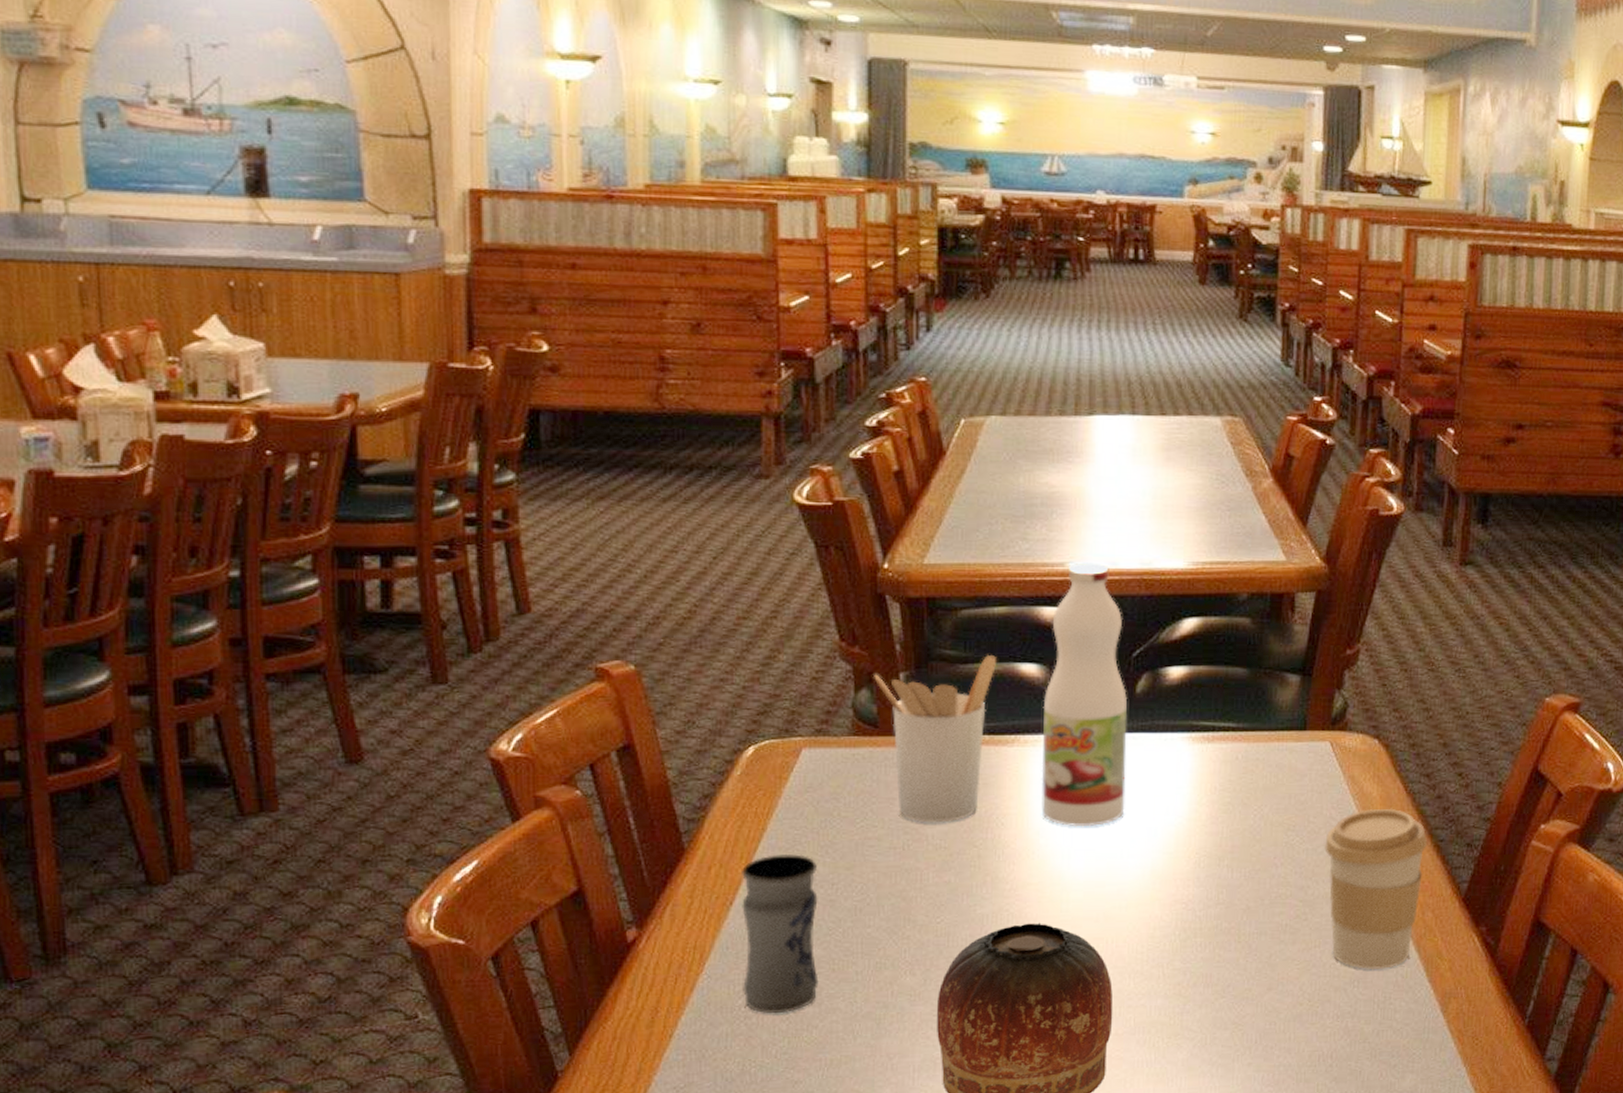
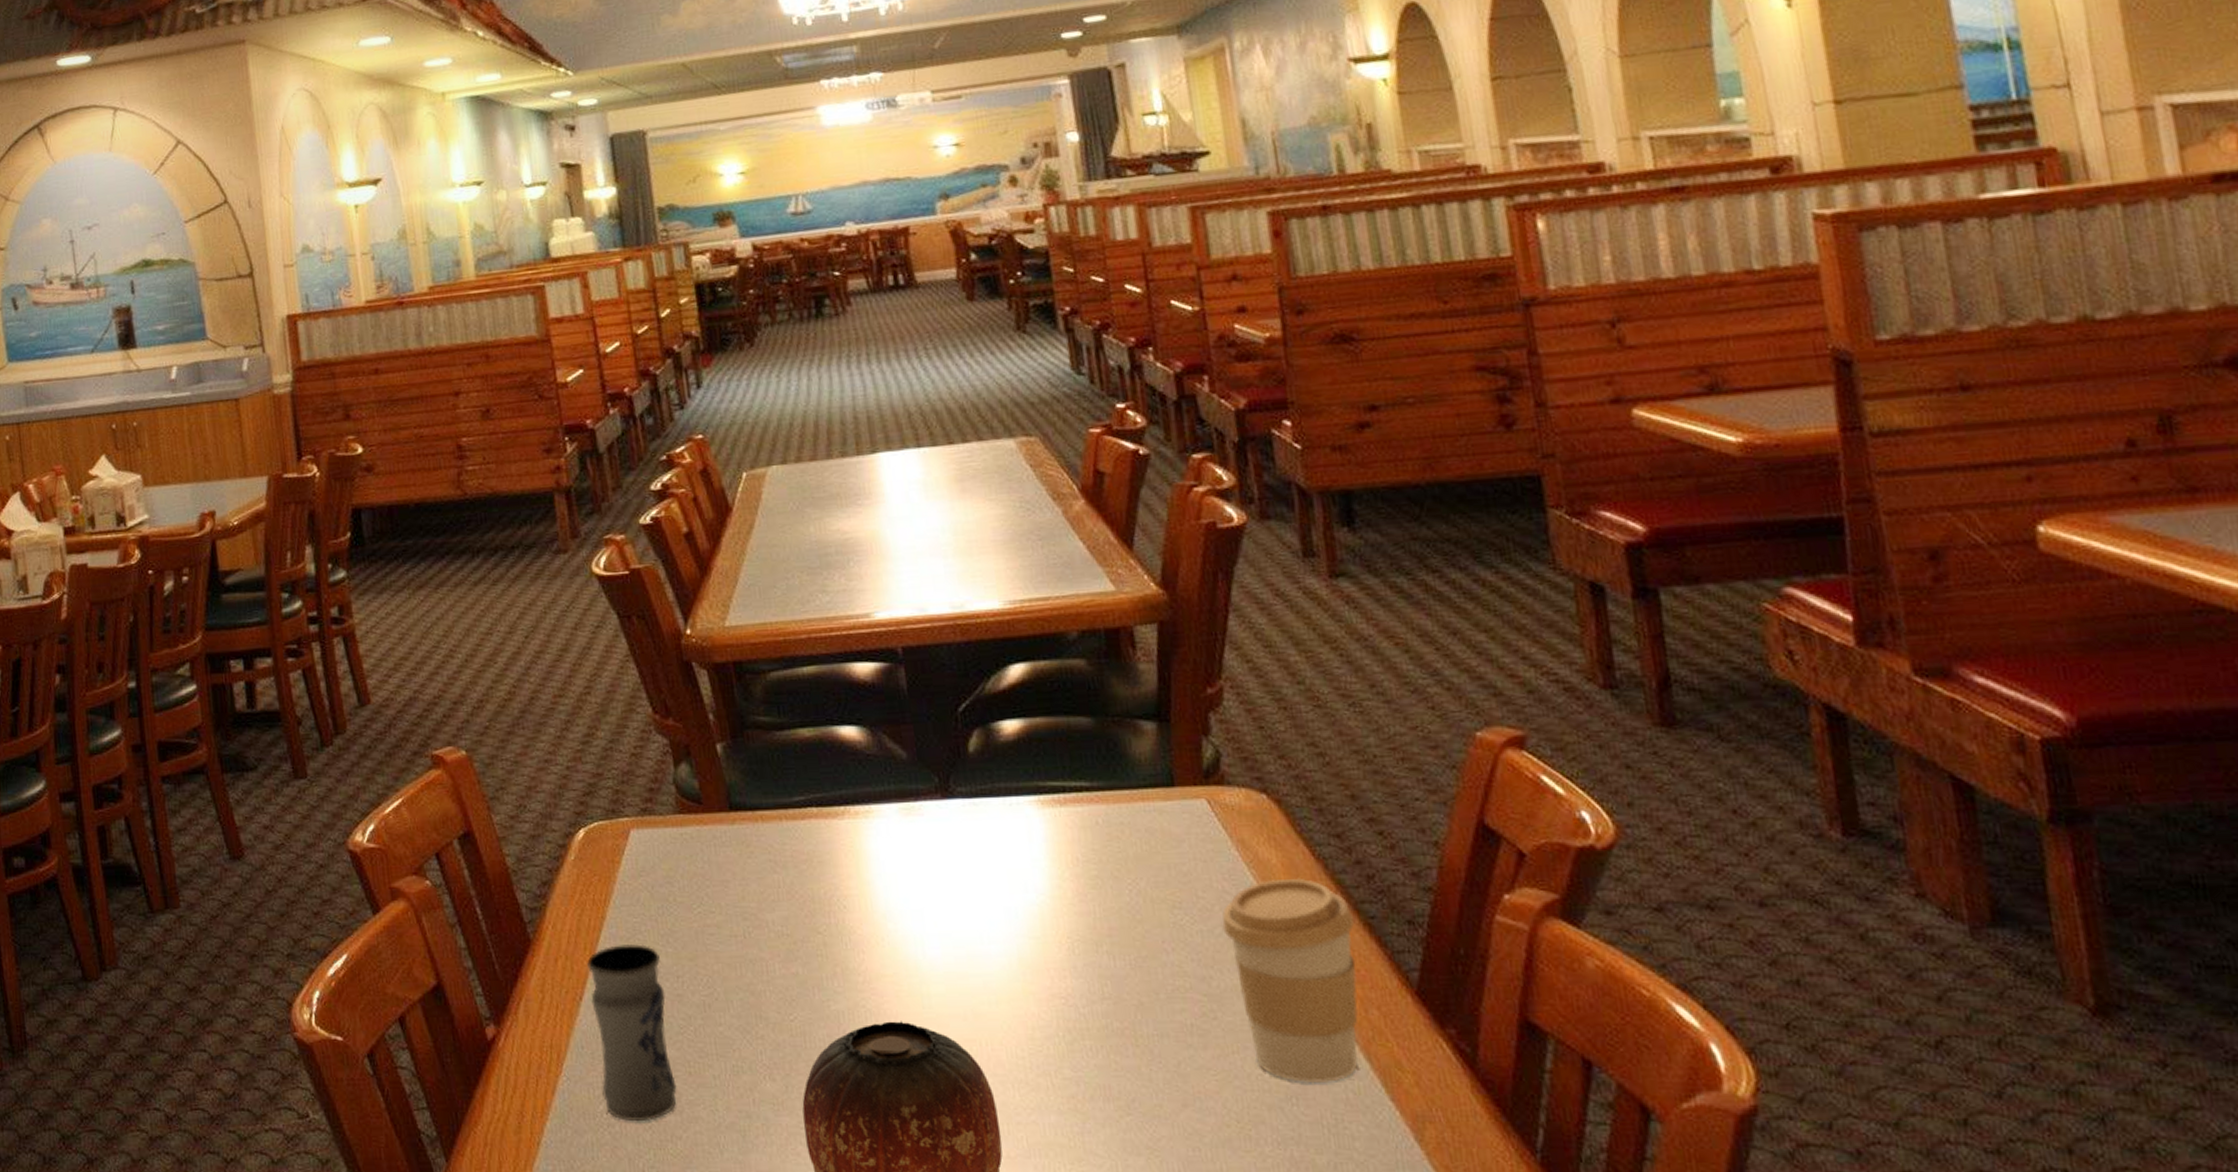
utensil holder: present [874,654,997,823] -> none [691,718,816,908]
juice bottle: present [1041,562,1128,827] -> none [865,610,977,909]

